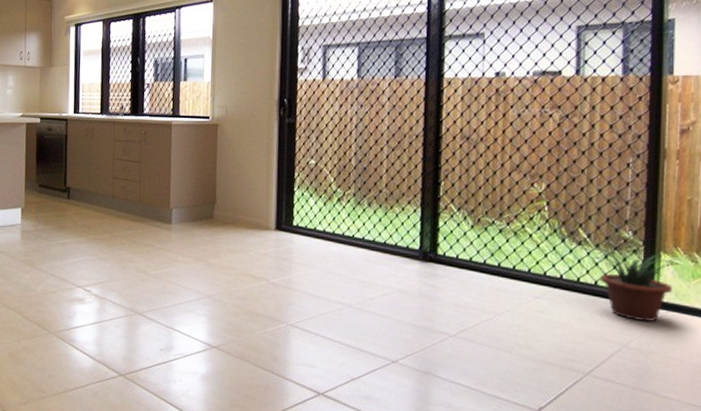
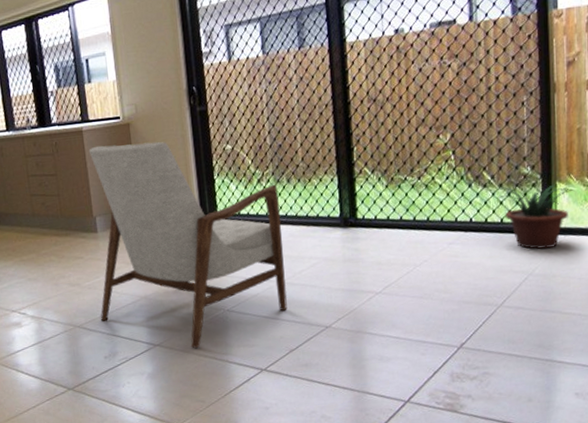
armchair: none [161,141,358,359] -> present [88,141,287,349]

